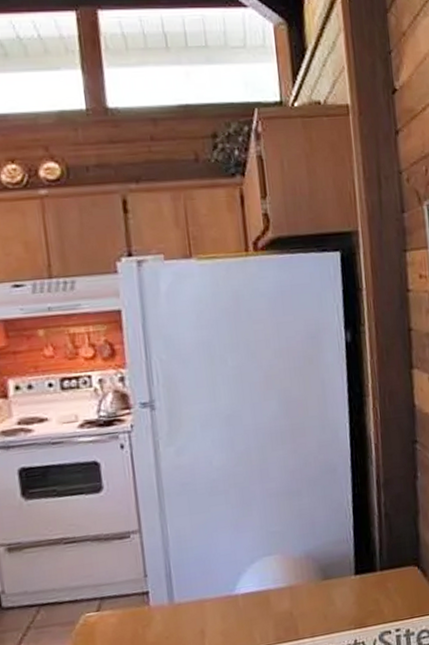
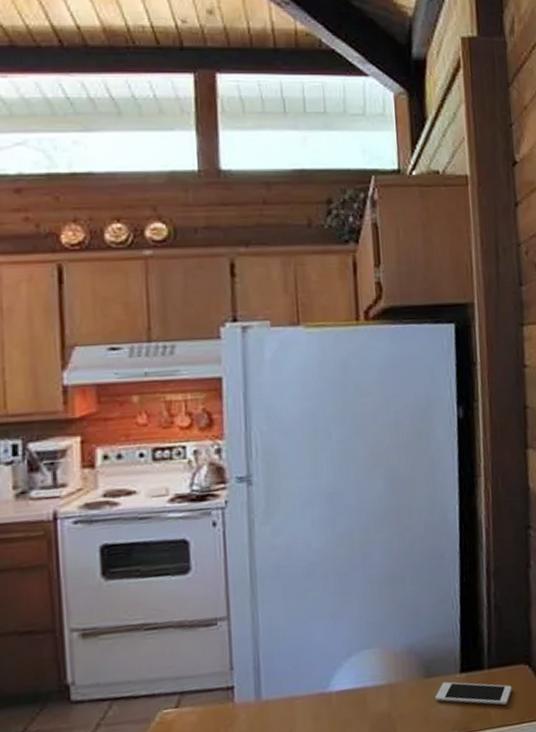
cell phone: none [332,583,403,603] -> present [435,681,512,705]

